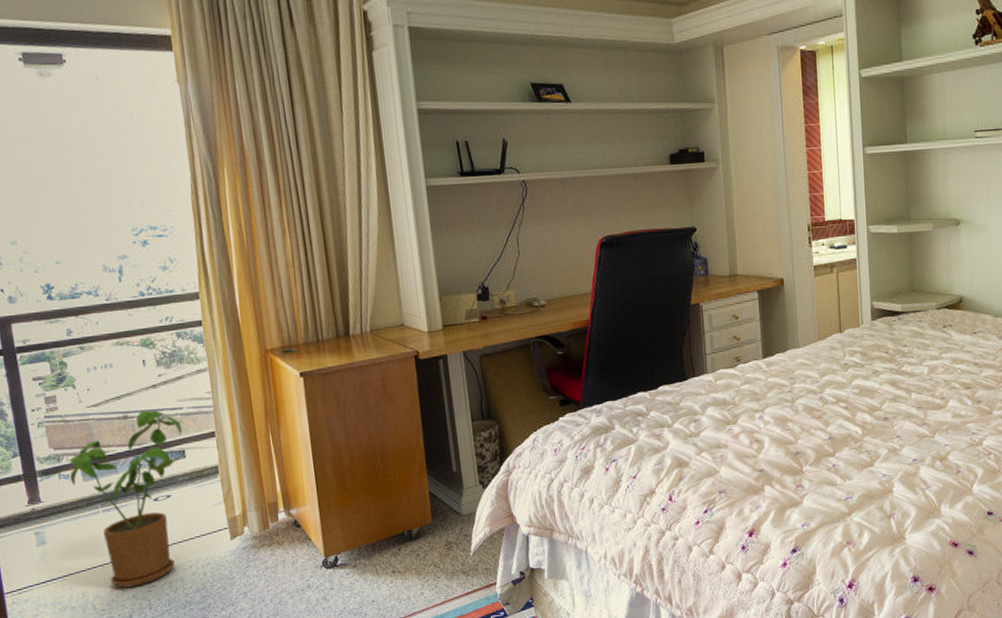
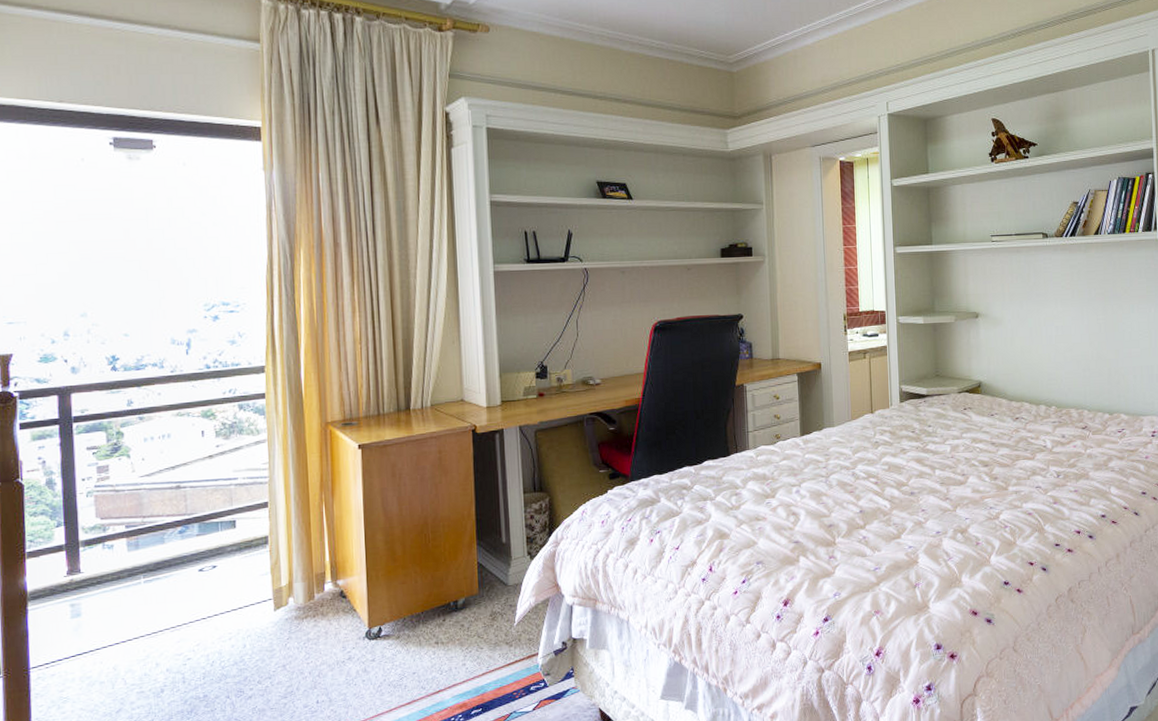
house plant: present [69,409,183,588] -> none [114,480,236,661]

